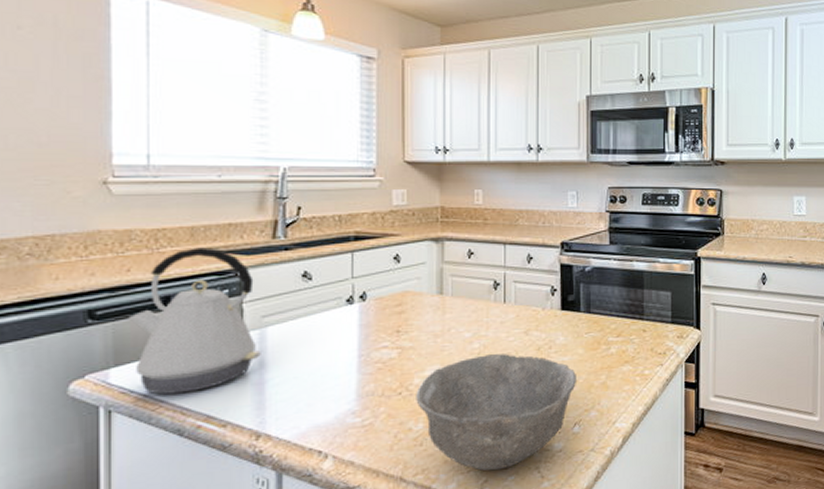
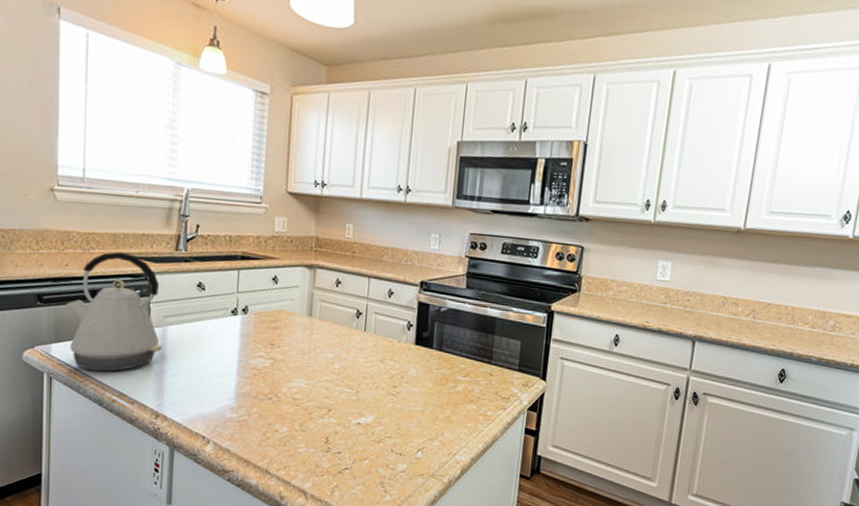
bowl: present [416,354,576,471] -> none [283,375,424,479]

